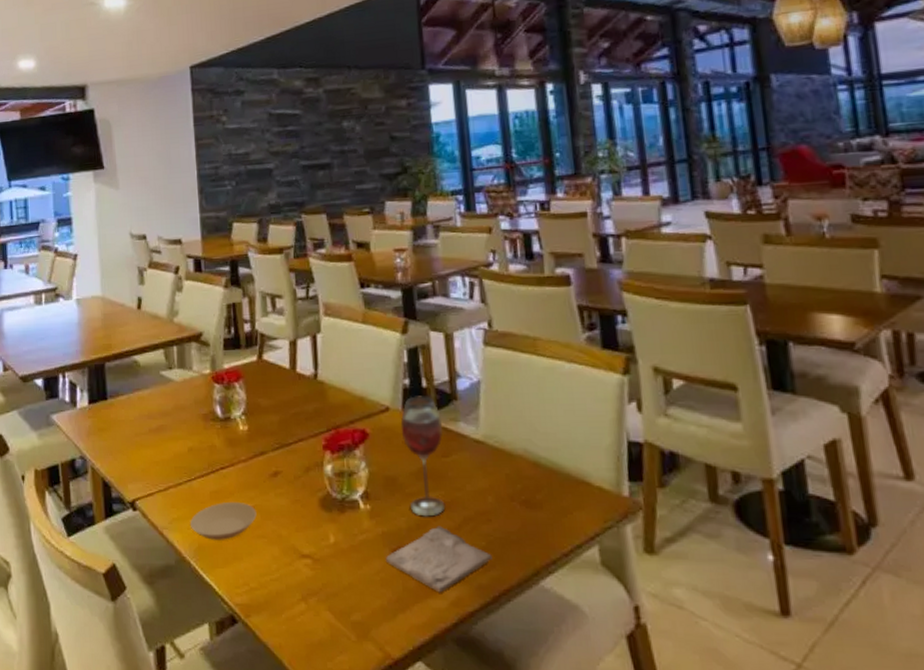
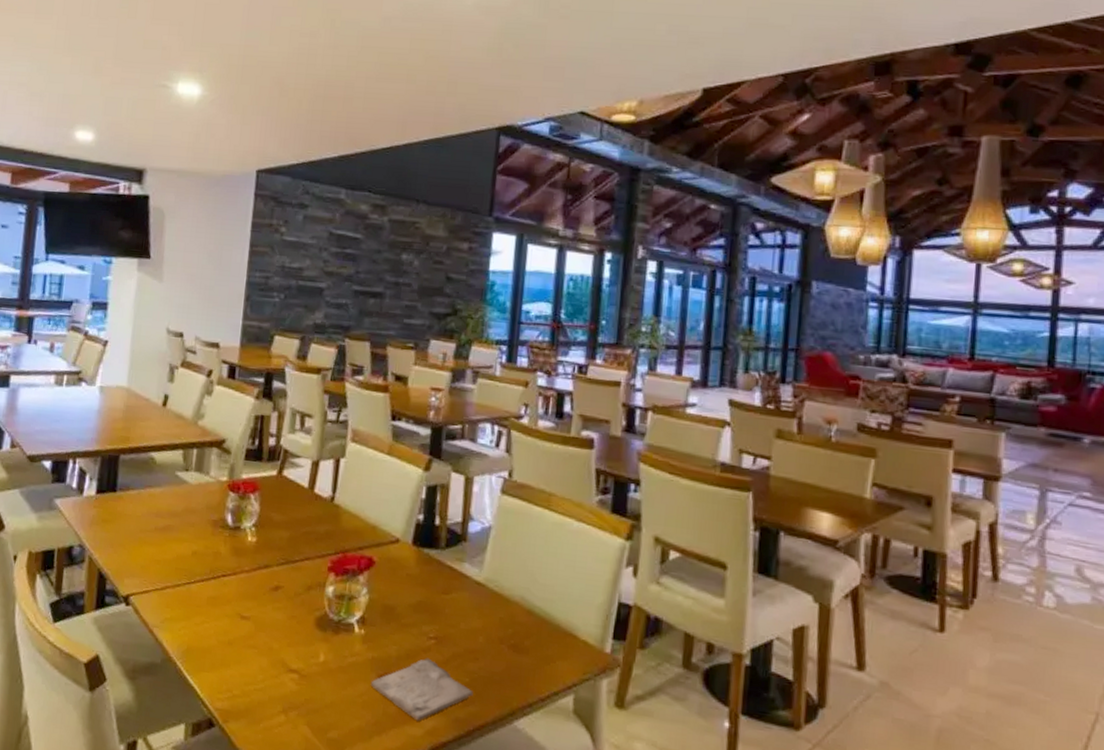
saucer: present [190,501,257,540] -> none [182,609,251,646]
wineglass: present [400,396,446,517] -> none [404,531,448,649]

